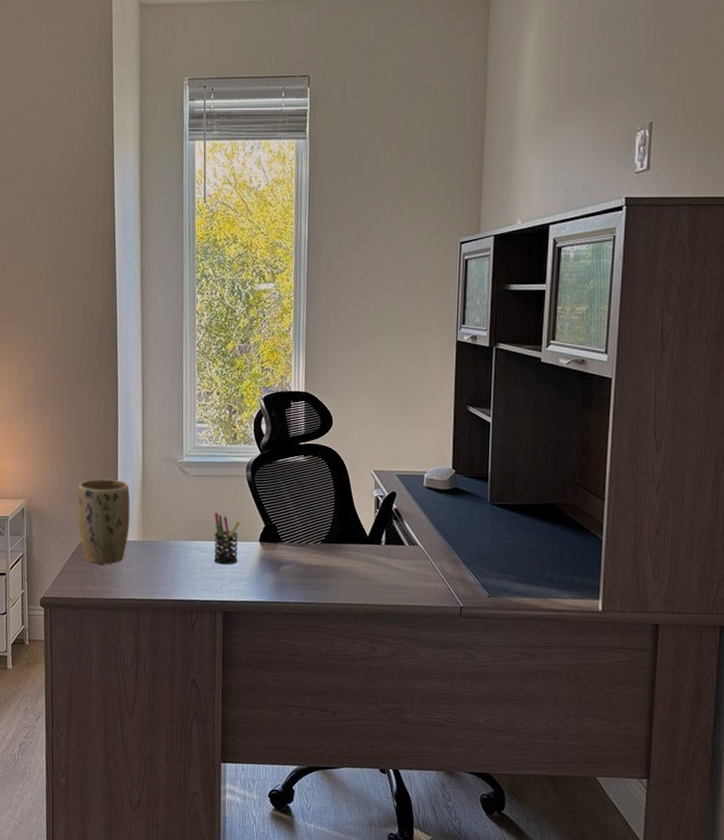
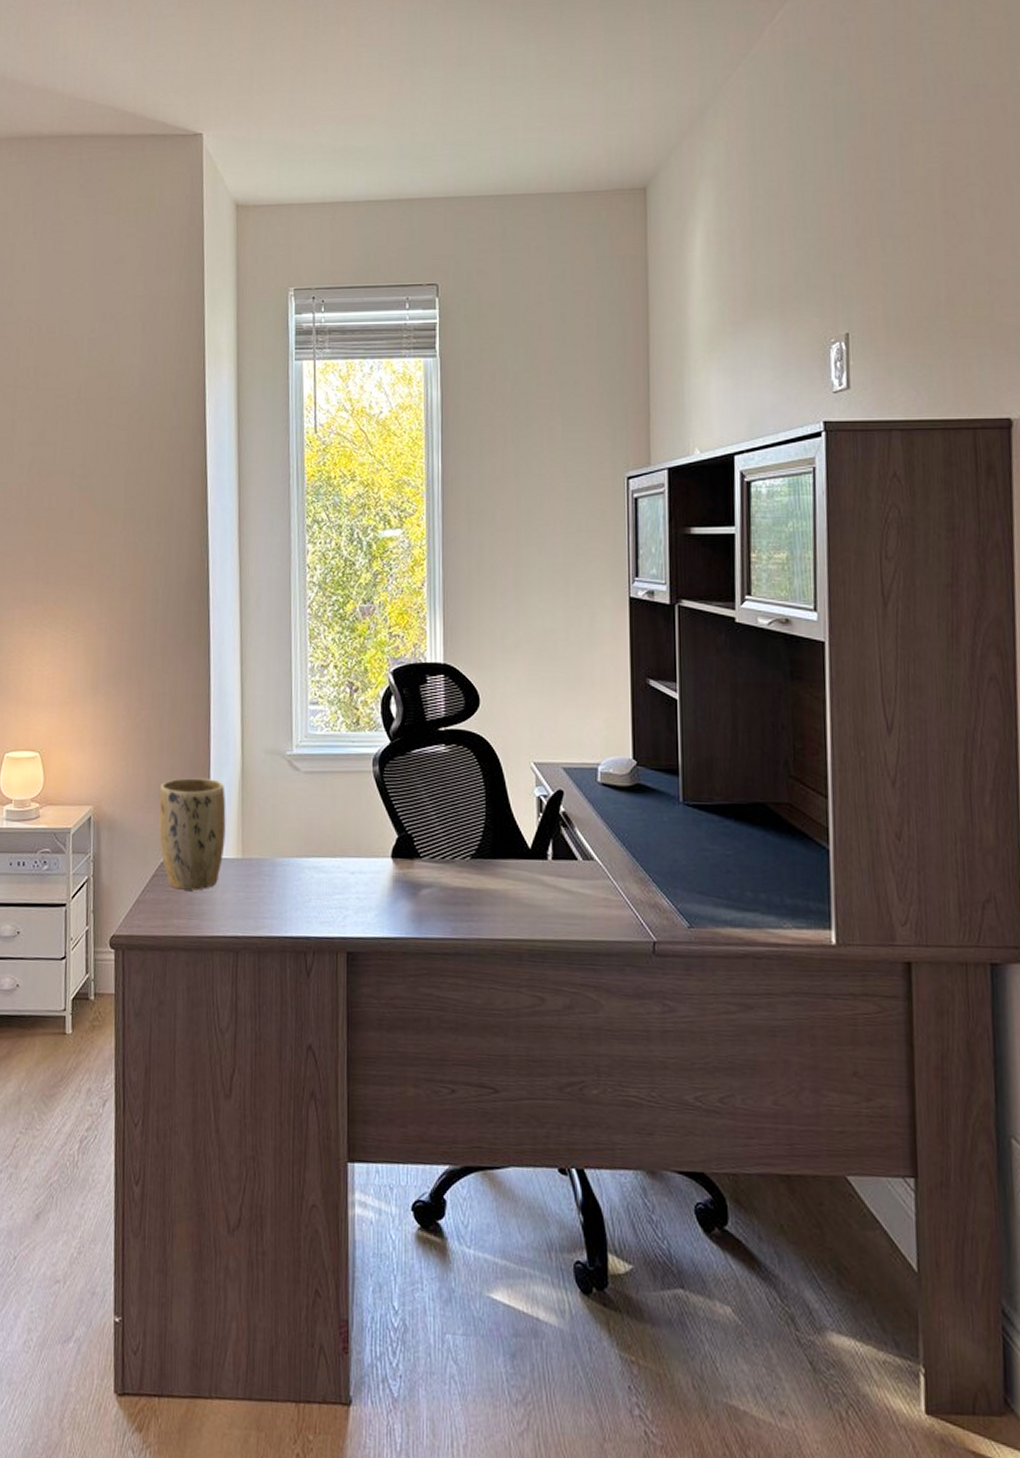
pen holder: present [213,512,241,565] -> none [332,819,367,889]

